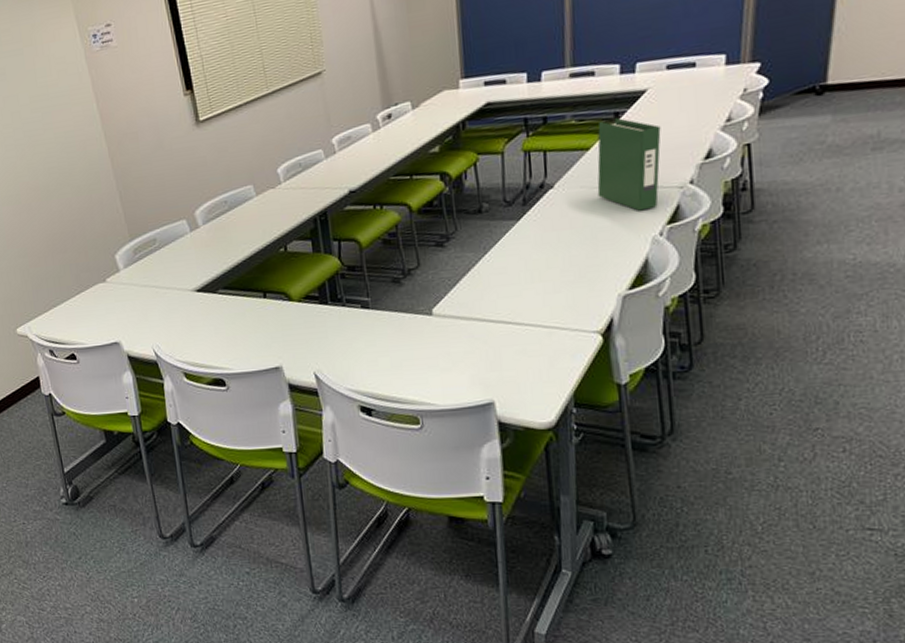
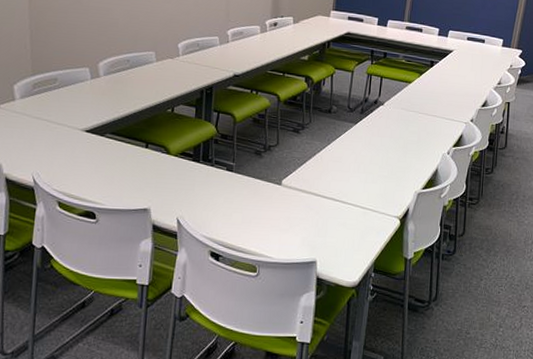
binder: present [597,118,661,211] -> none [412,65,458,134]

